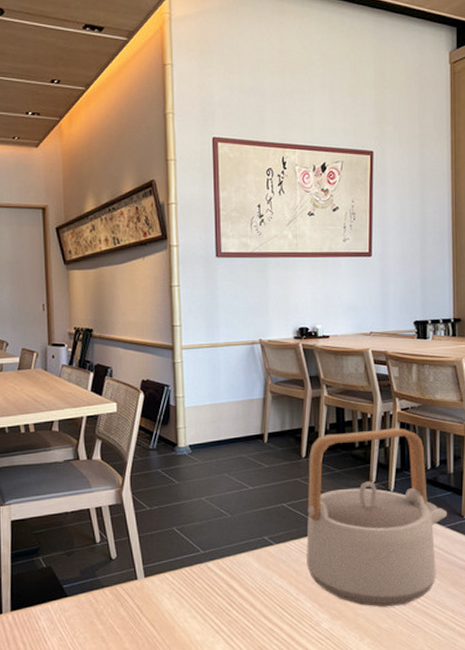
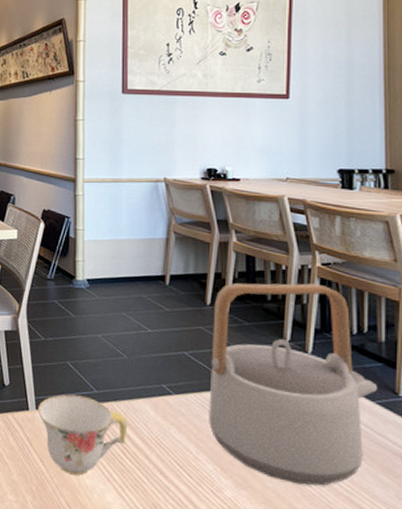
teacup: none [147,558,233,633] -> present [38,394,128,476]

